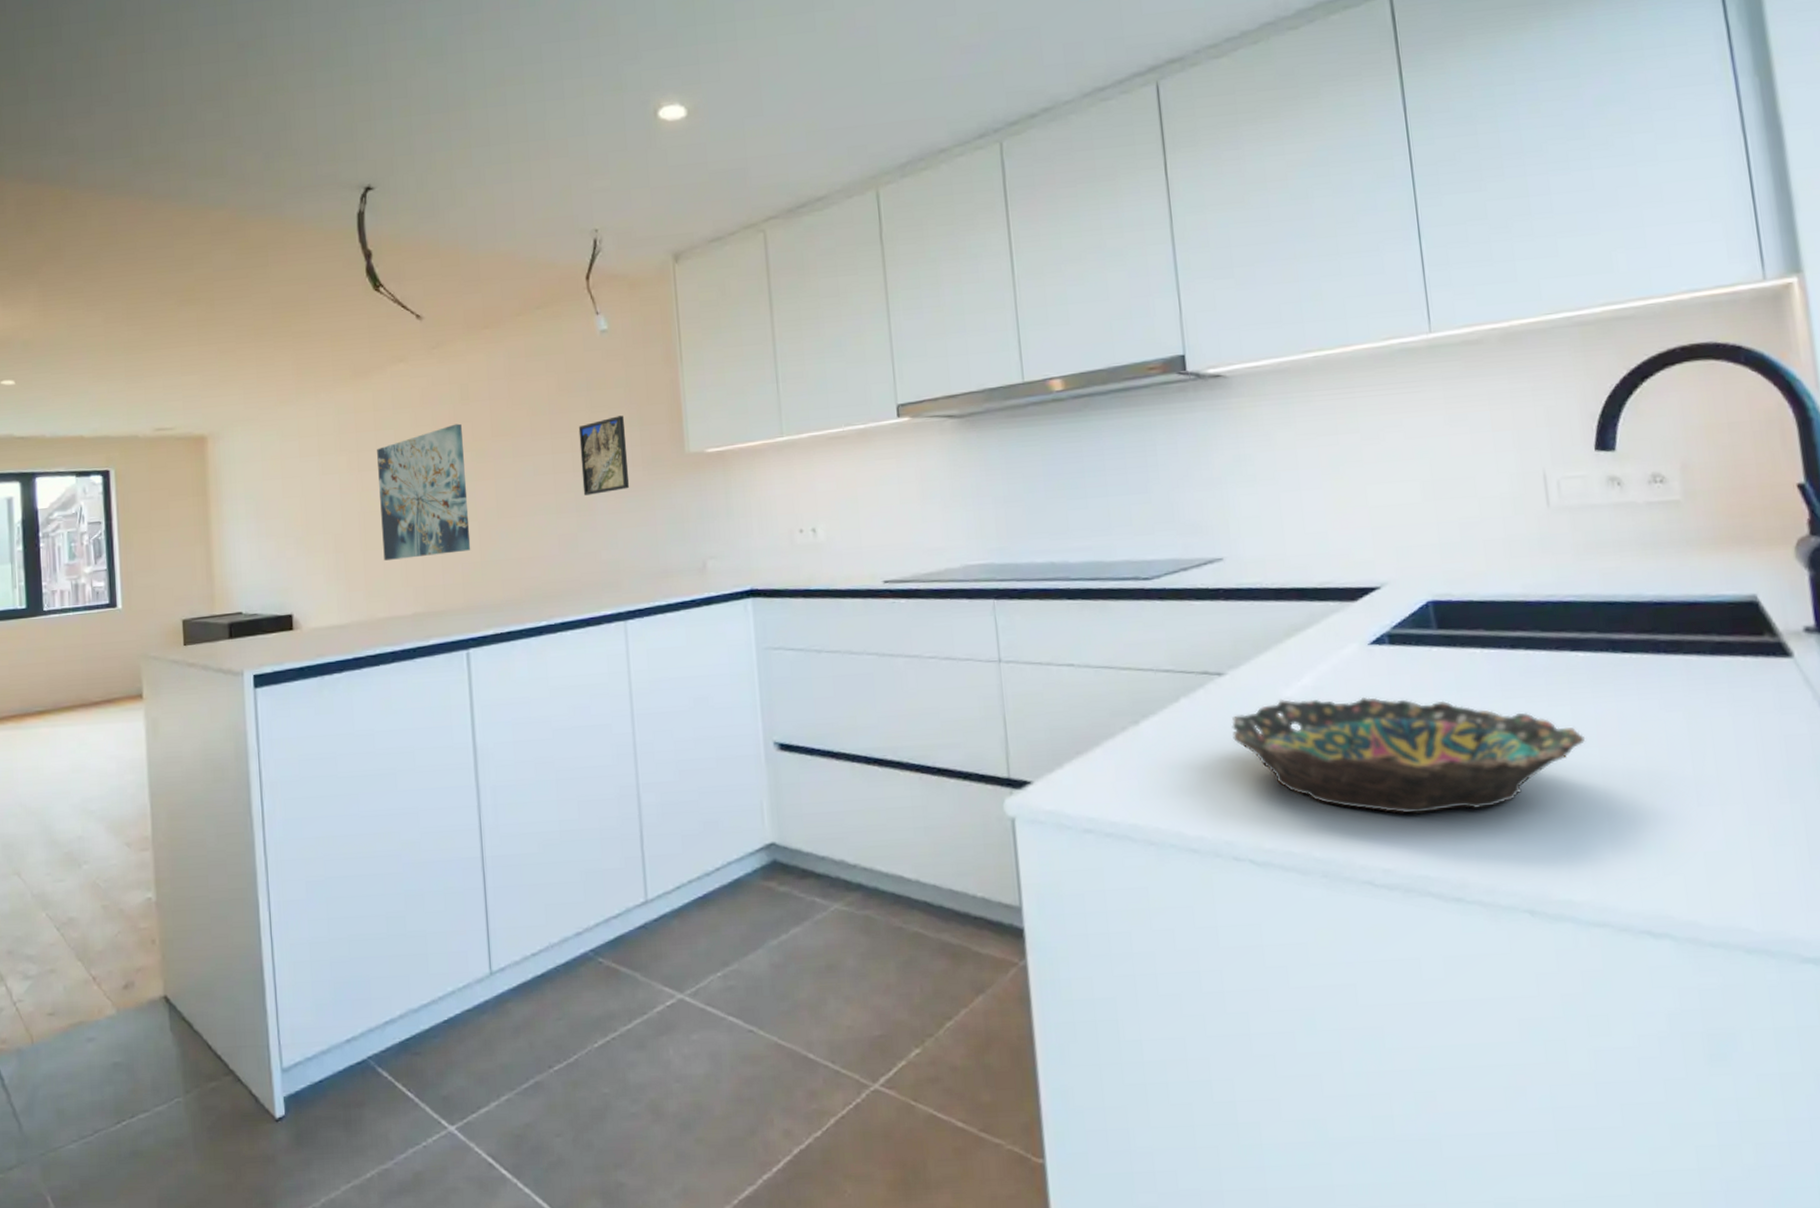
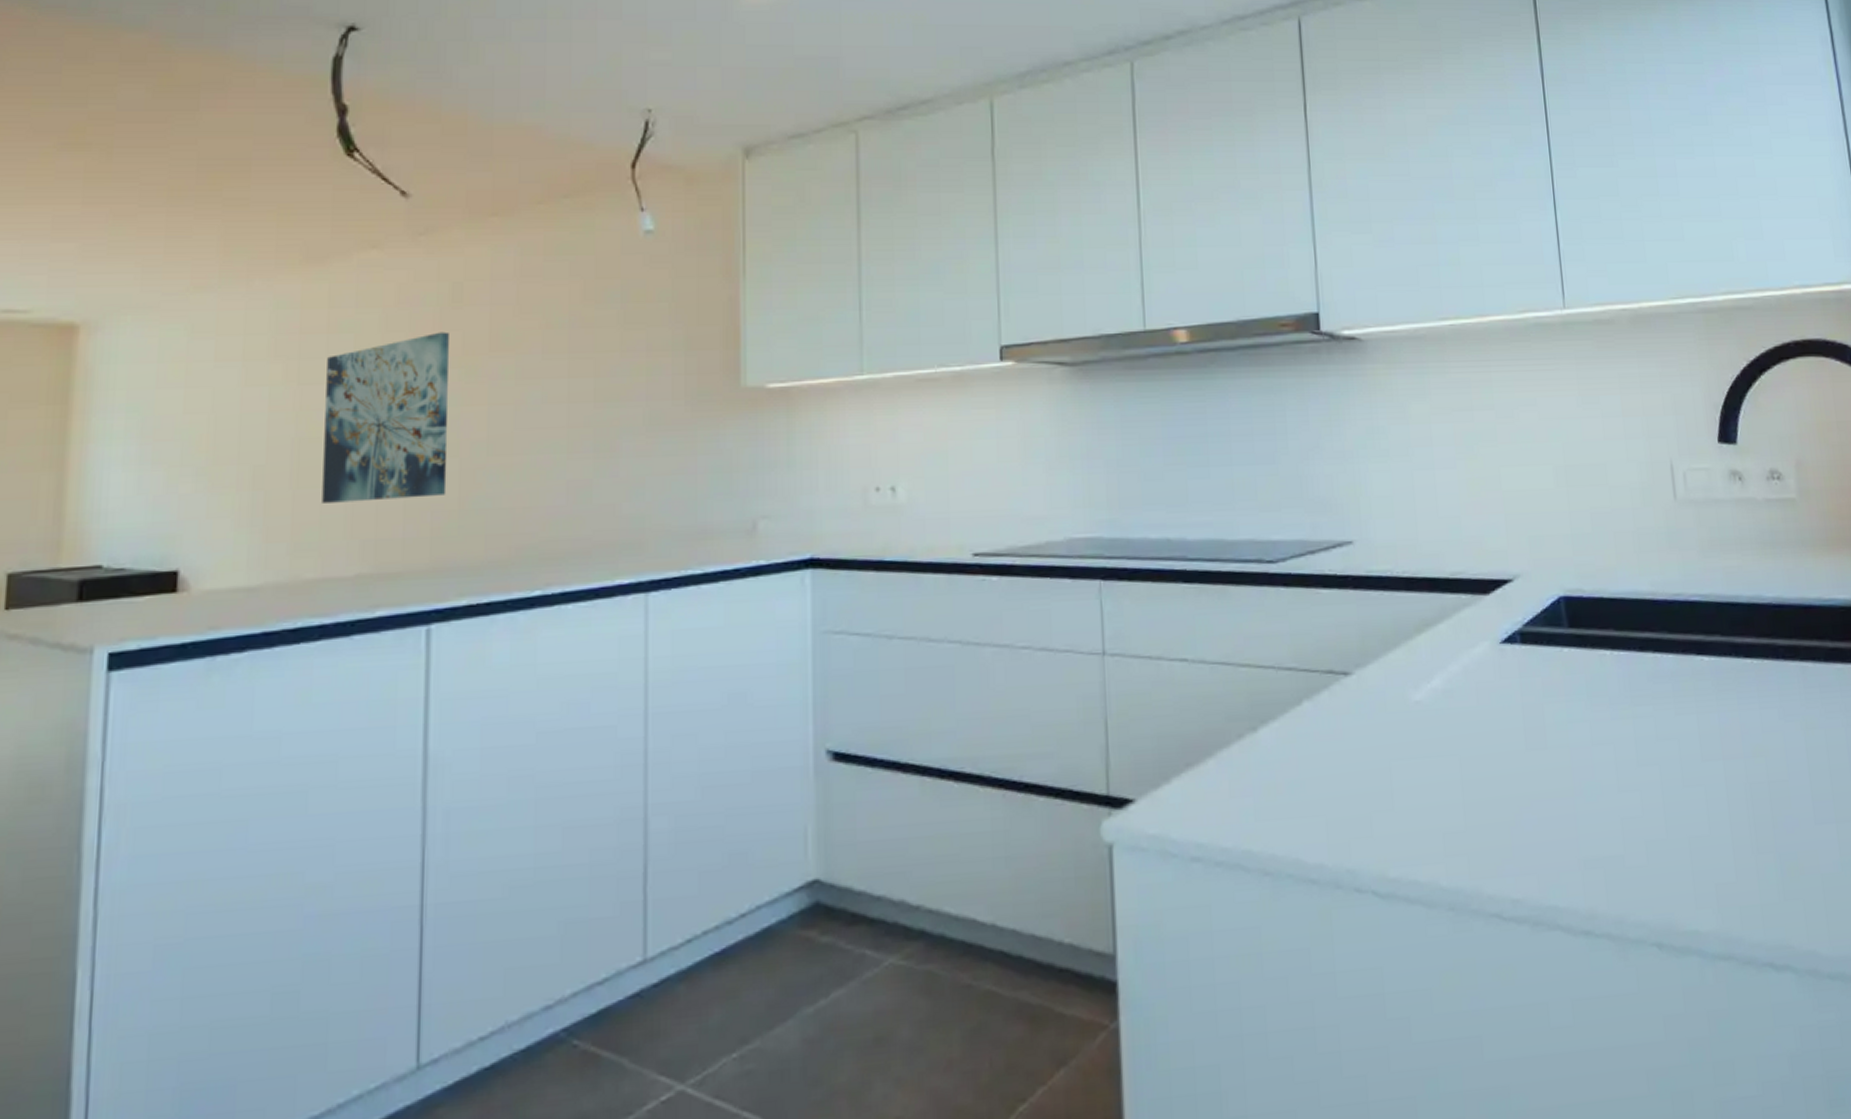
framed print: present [578,415,630,496] -> none [605,336,667,432]
bowl: present [1231,696,1586,815] -> none [1357,701,1711,836]

